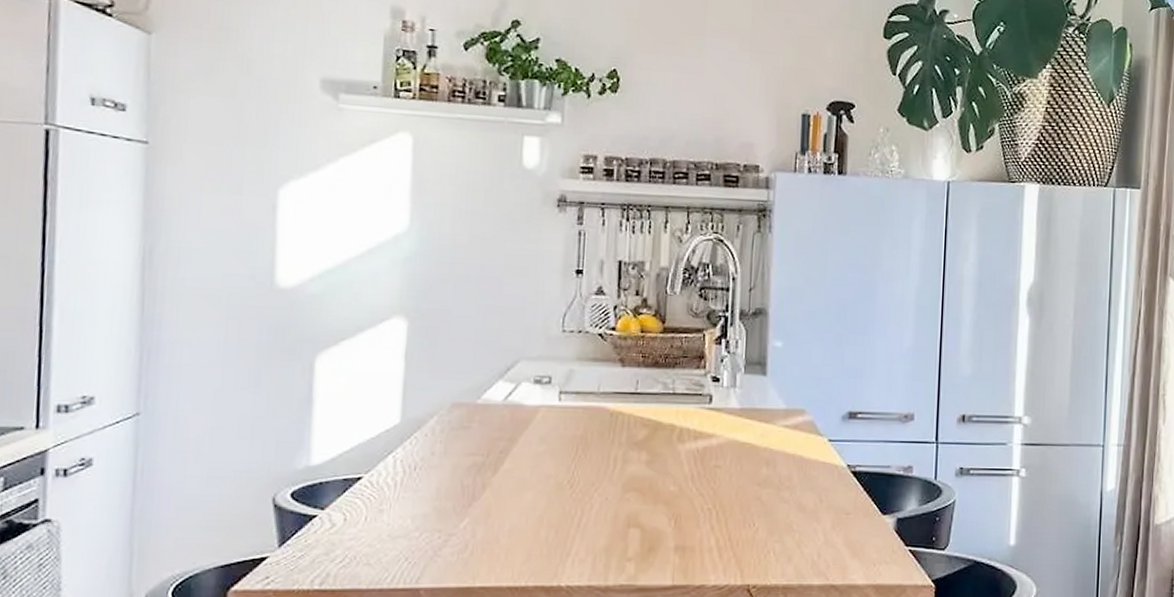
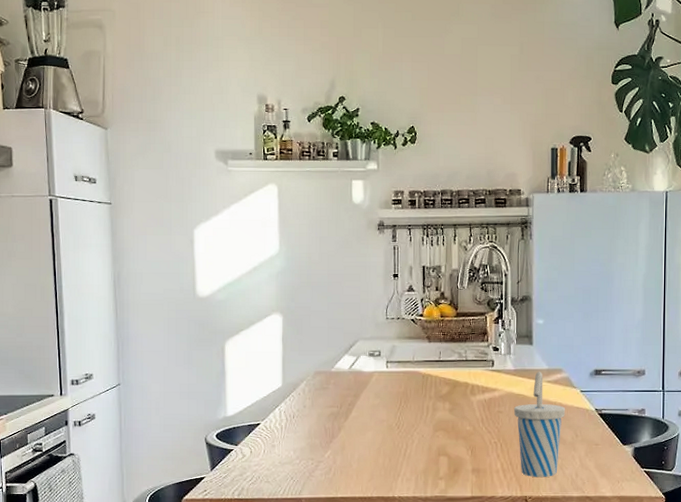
cup: none [736,412,808,558] -> present [513,371,566,477]

